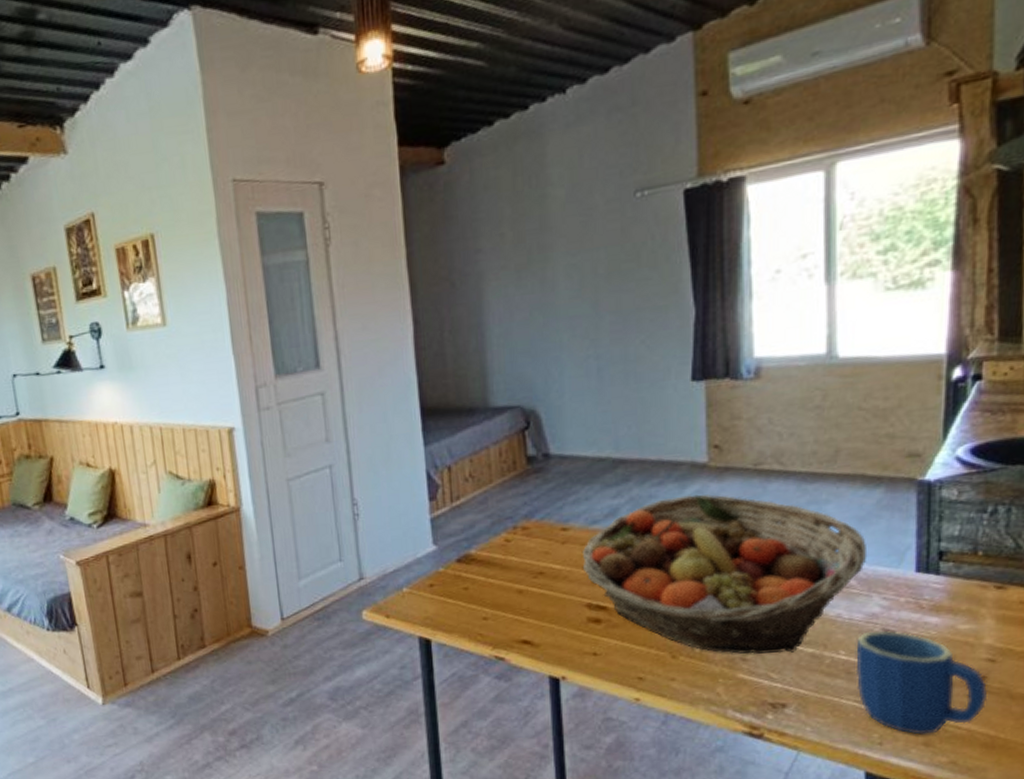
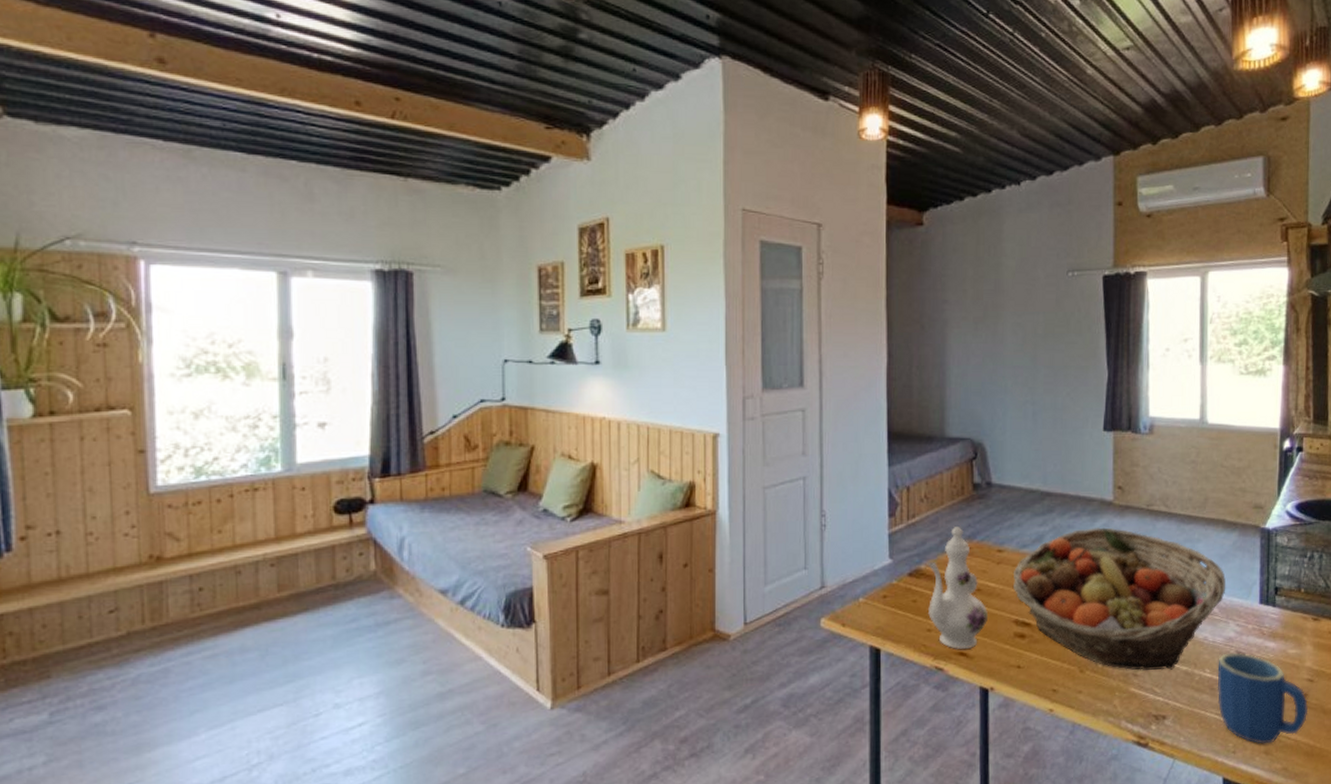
ewer: none [477,505,554,638] -> present [926,527,988,649]

